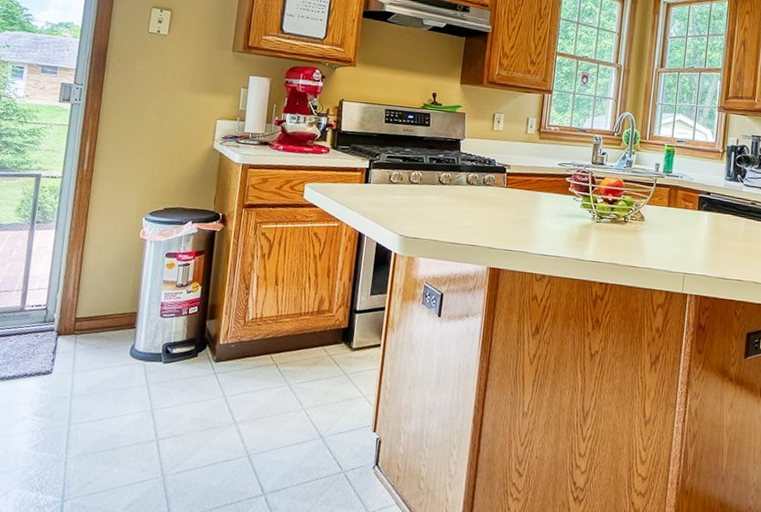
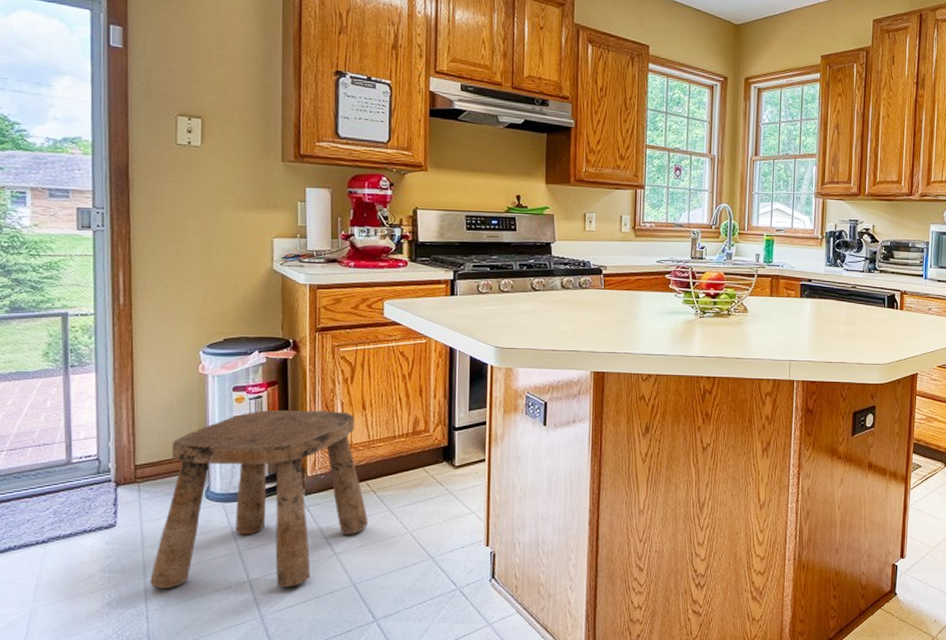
stool: none [72,277,269,451] -> present [150,409,369,589]

